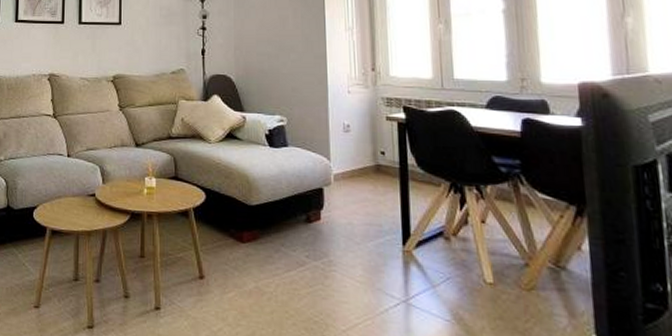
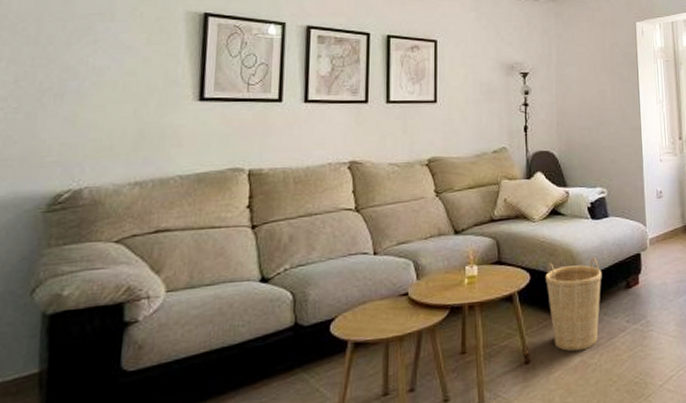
basket: none [220,185,280,277] -> present [545,257,602,352]

